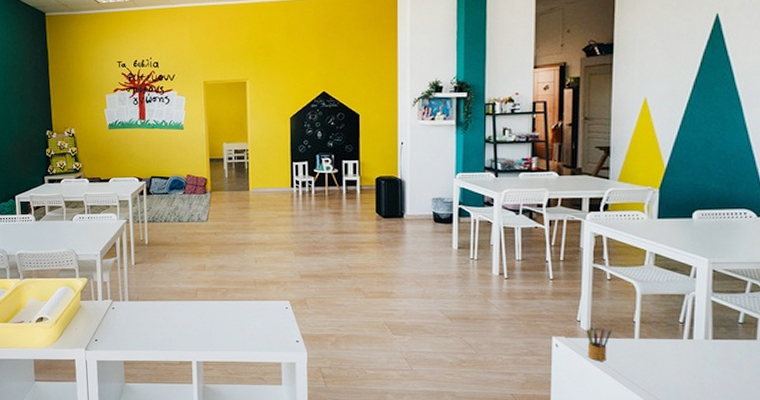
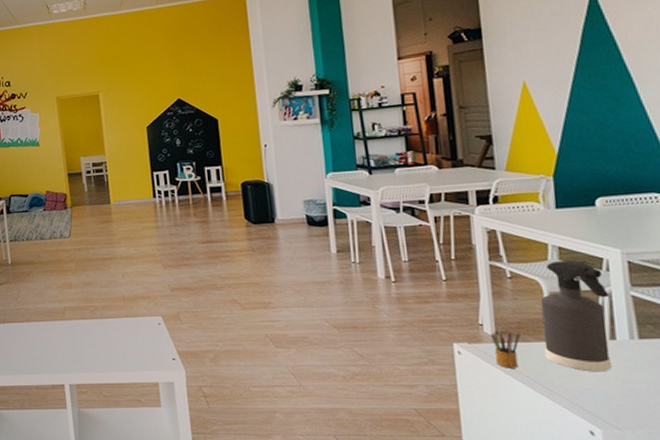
spray bottle: none [630,266,694,367] -> present [540,259,613,372]

